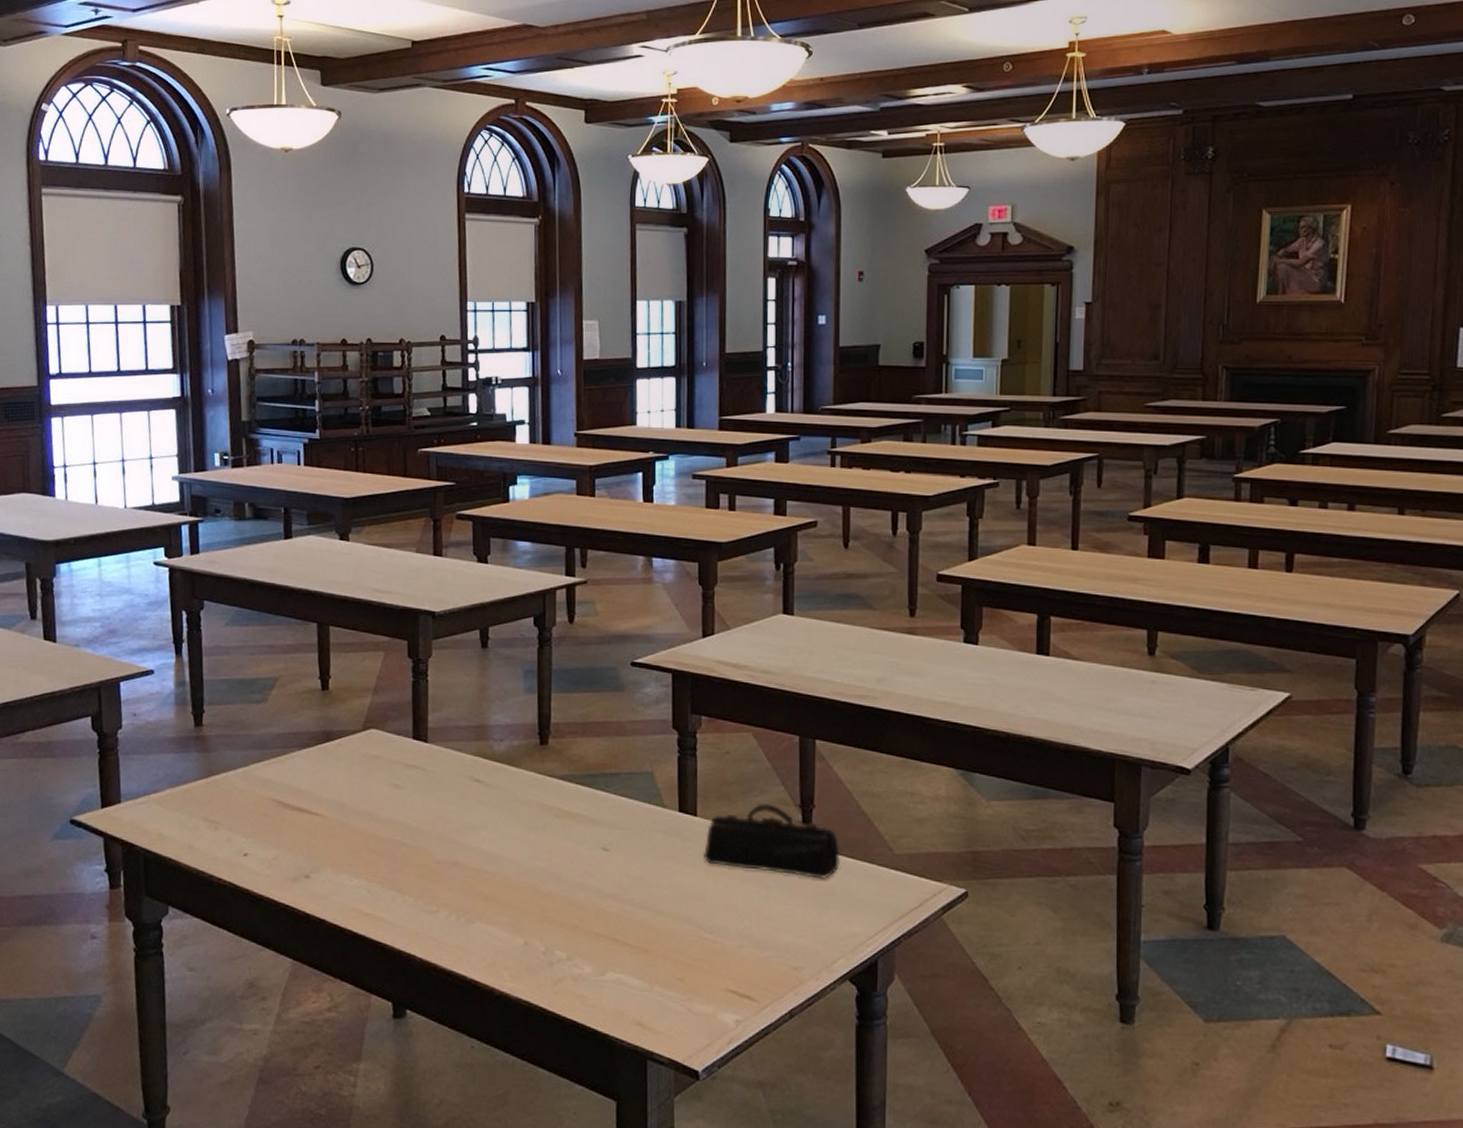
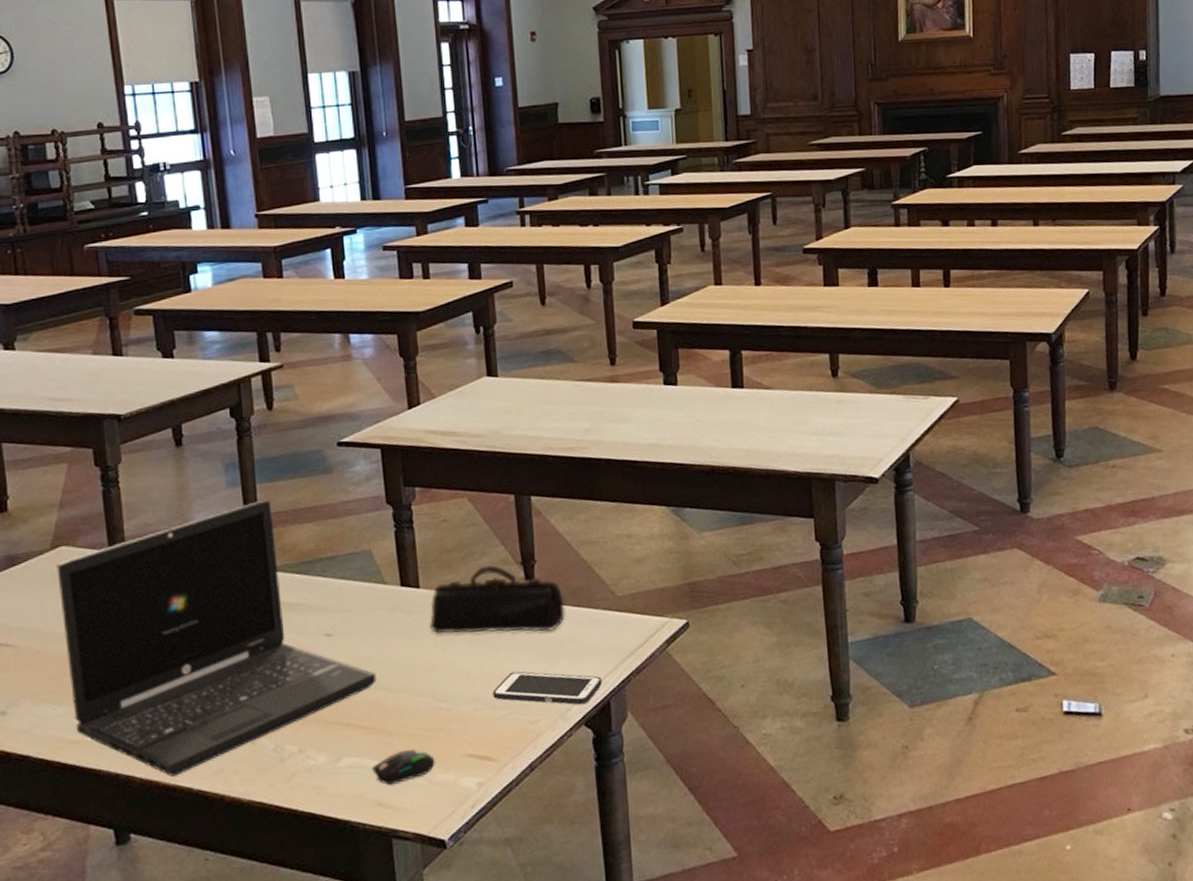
laptop: none [365,709,647,962] -> present [57,499,377,777]
mouse: none [635,974,696,1007] -> present [372,748,435,786]
cell phone: none [759,914,871,960] -> present [493,671,602,705]

